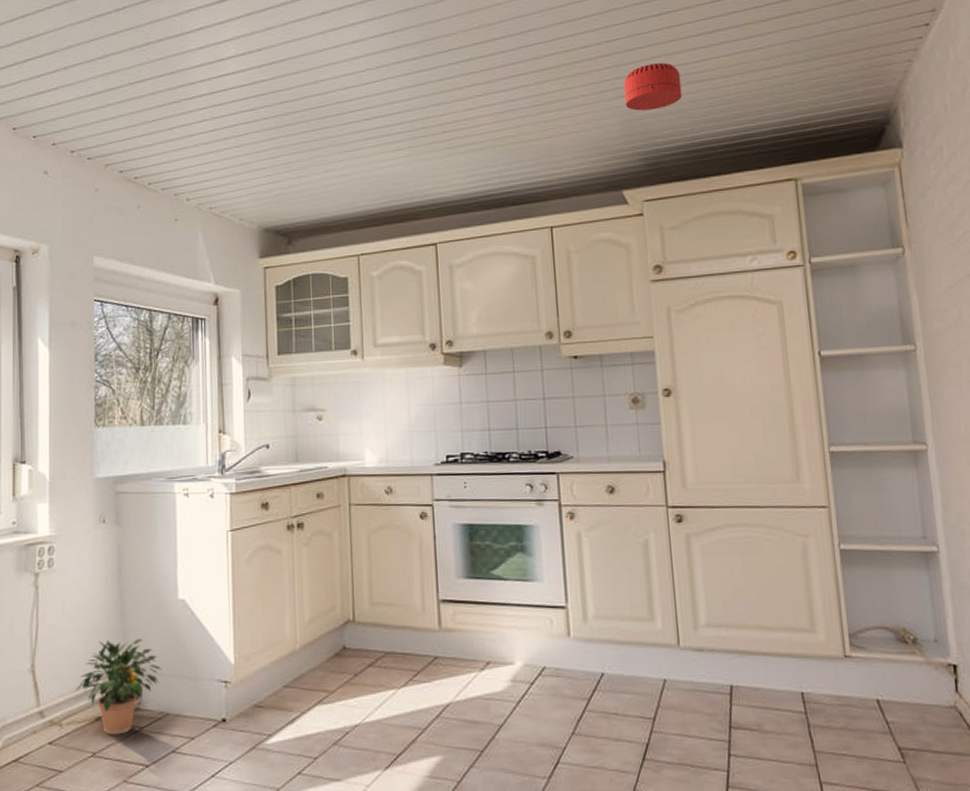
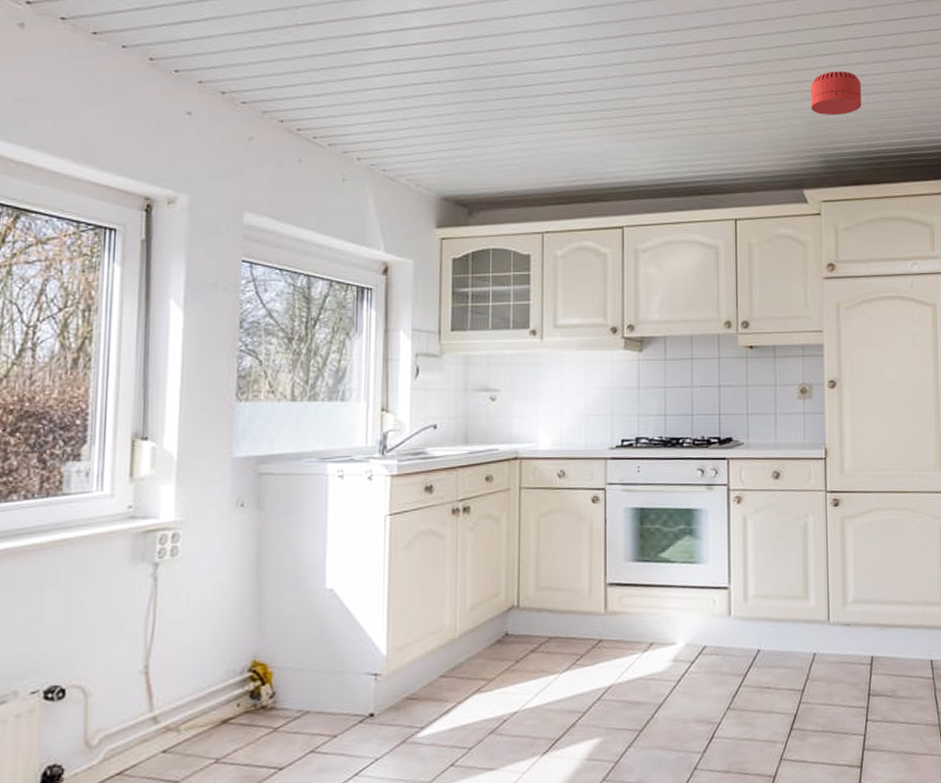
potted plant: present [75,638,162,735] -> none [198,632,304,738]

